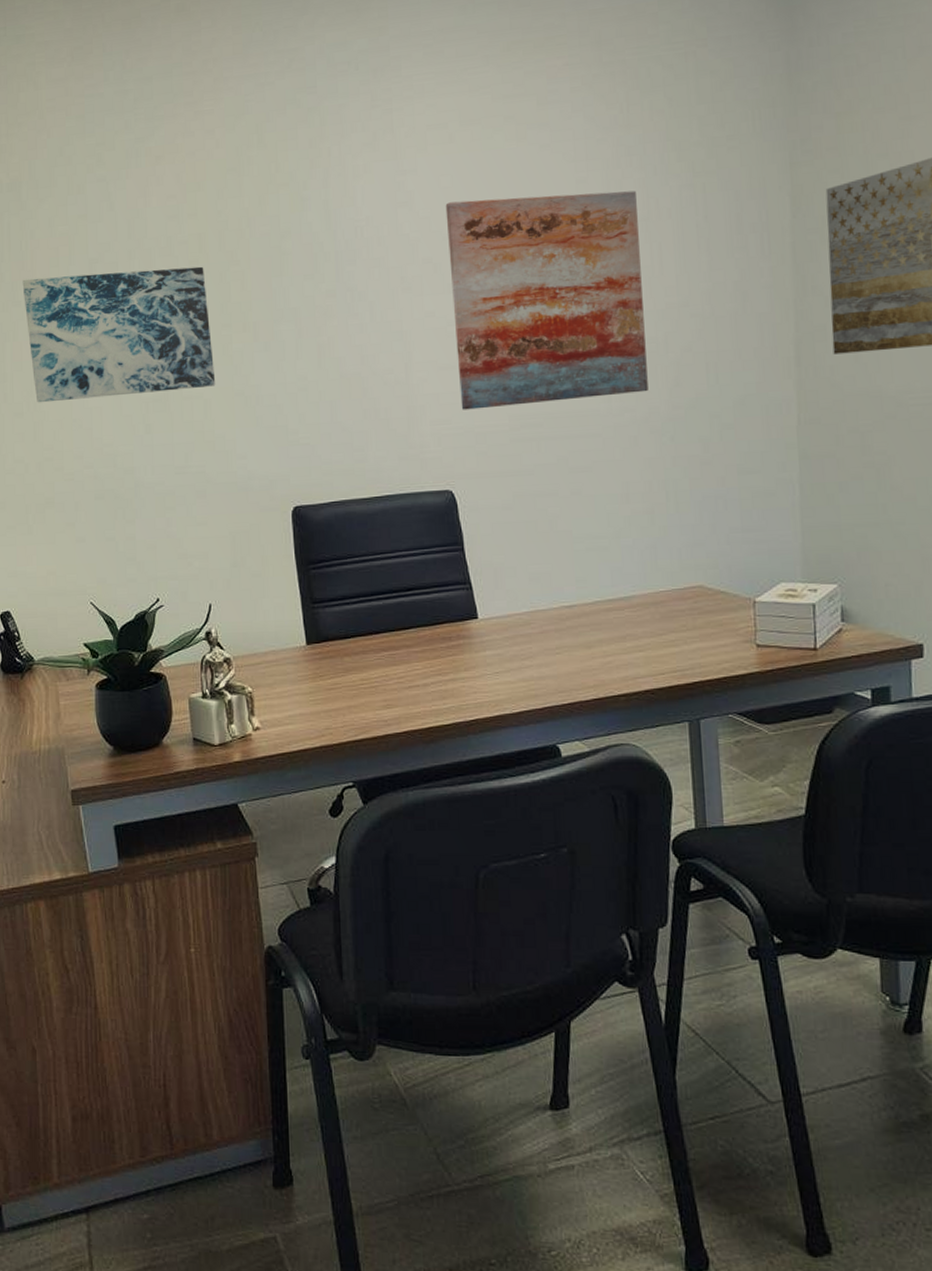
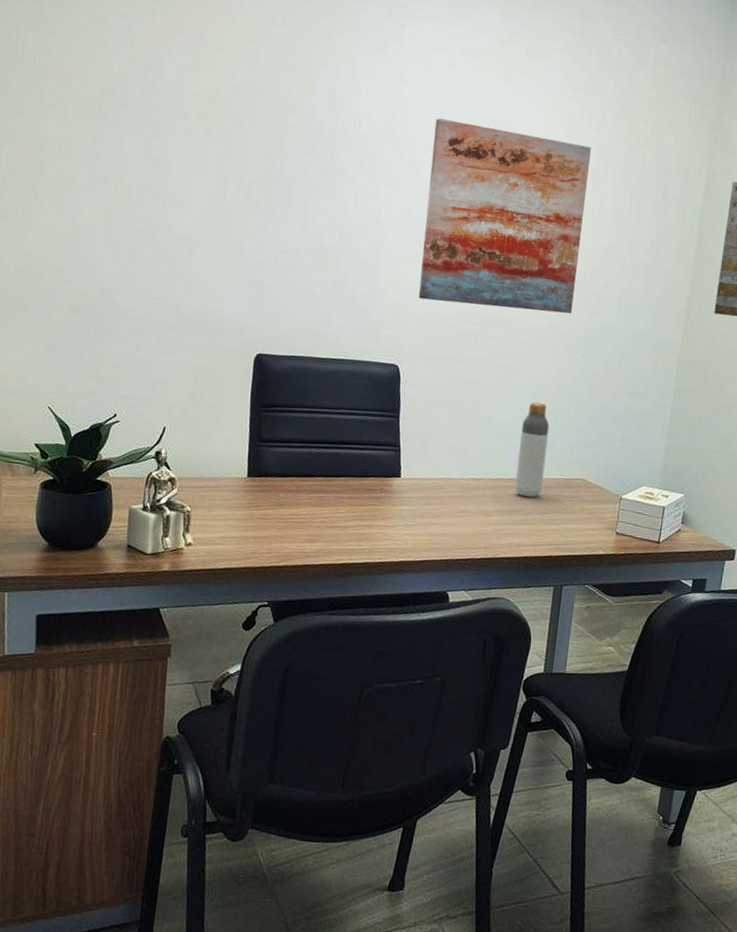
wall art: present [22,266,216,403] -> none [25,91,211,232]
bottle: none [612,504,652,619] -> present [515,402,550,498]

